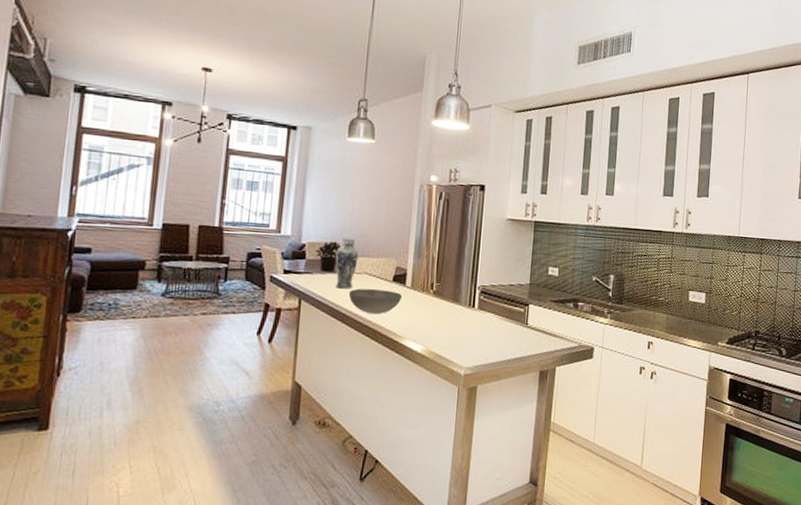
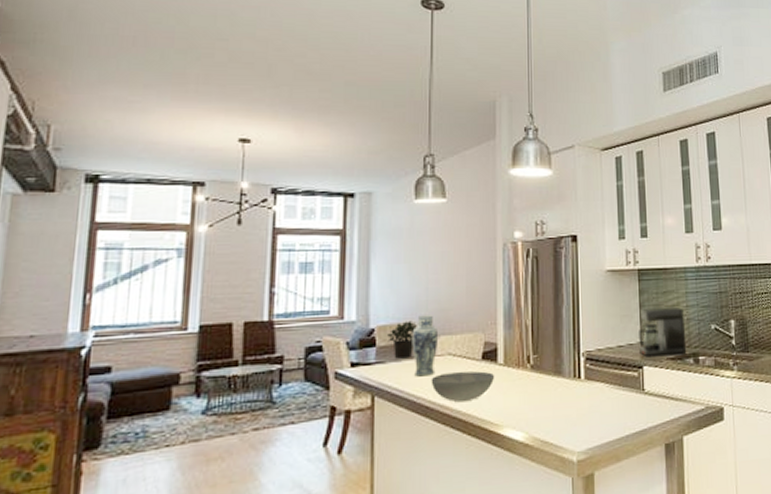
coffee maker: none [527,255,570,299] -> present [637,306,687,358]

